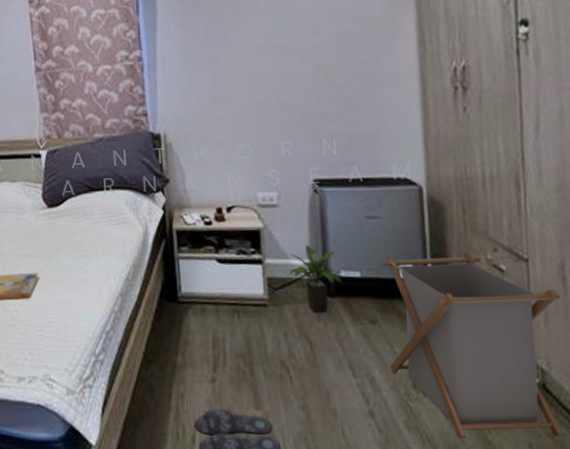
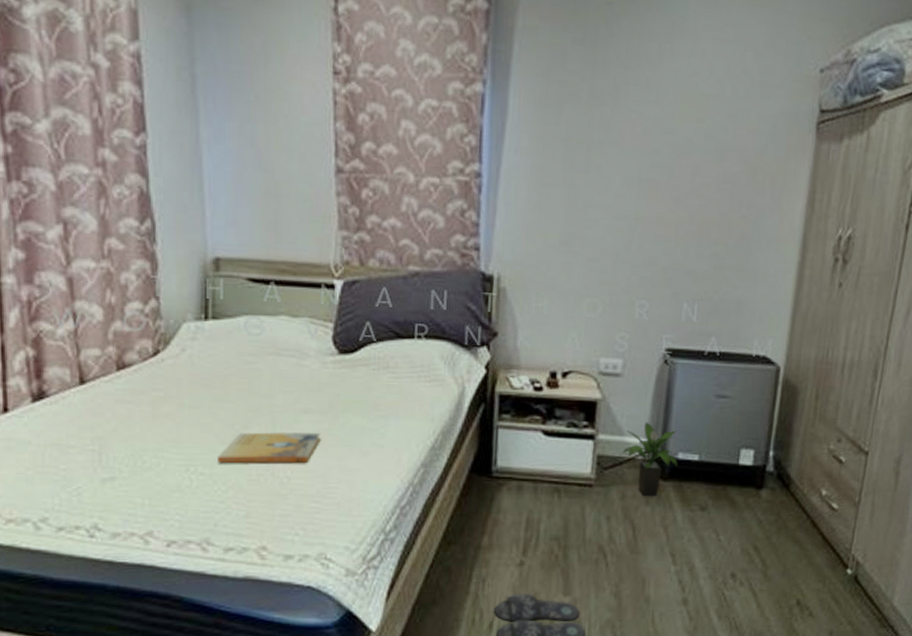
laundry basket: present [381,252,563,439] -> none [712,439,890,626]

